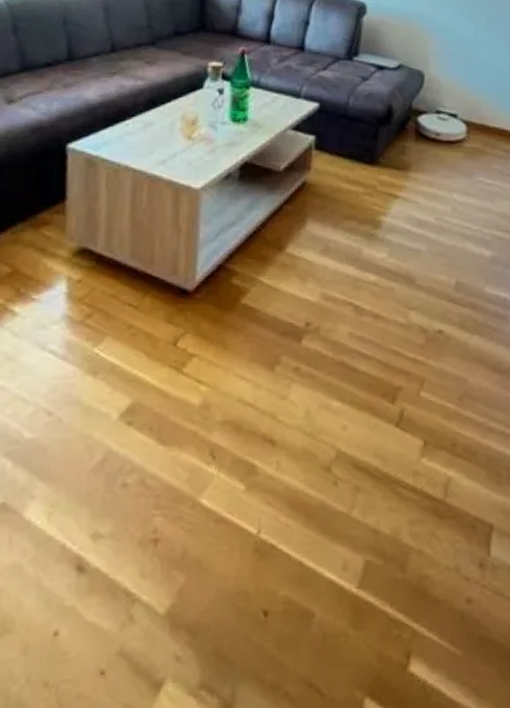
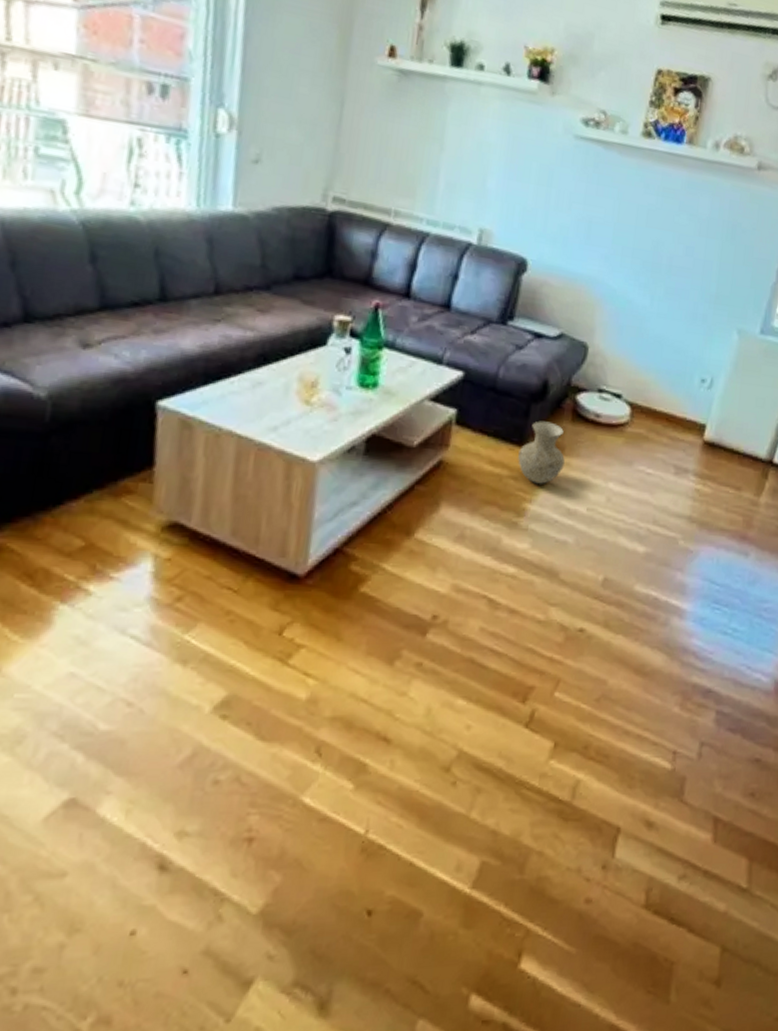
vase: none [371,142,412,198] -> present [518,420,565,484]

